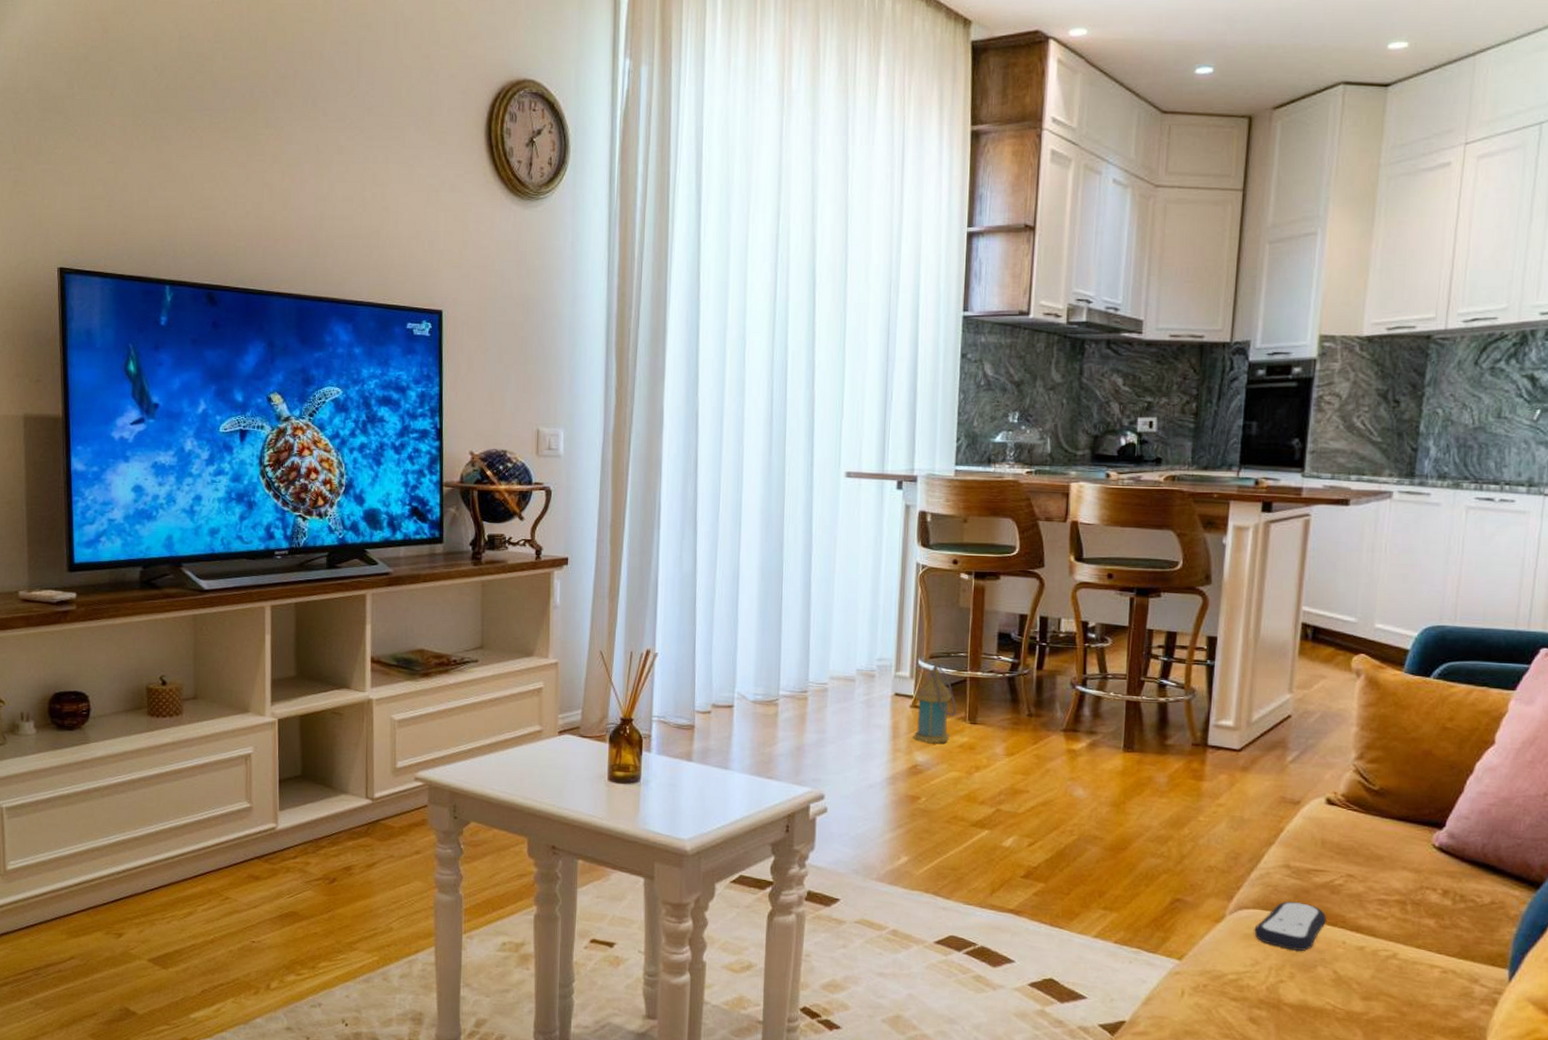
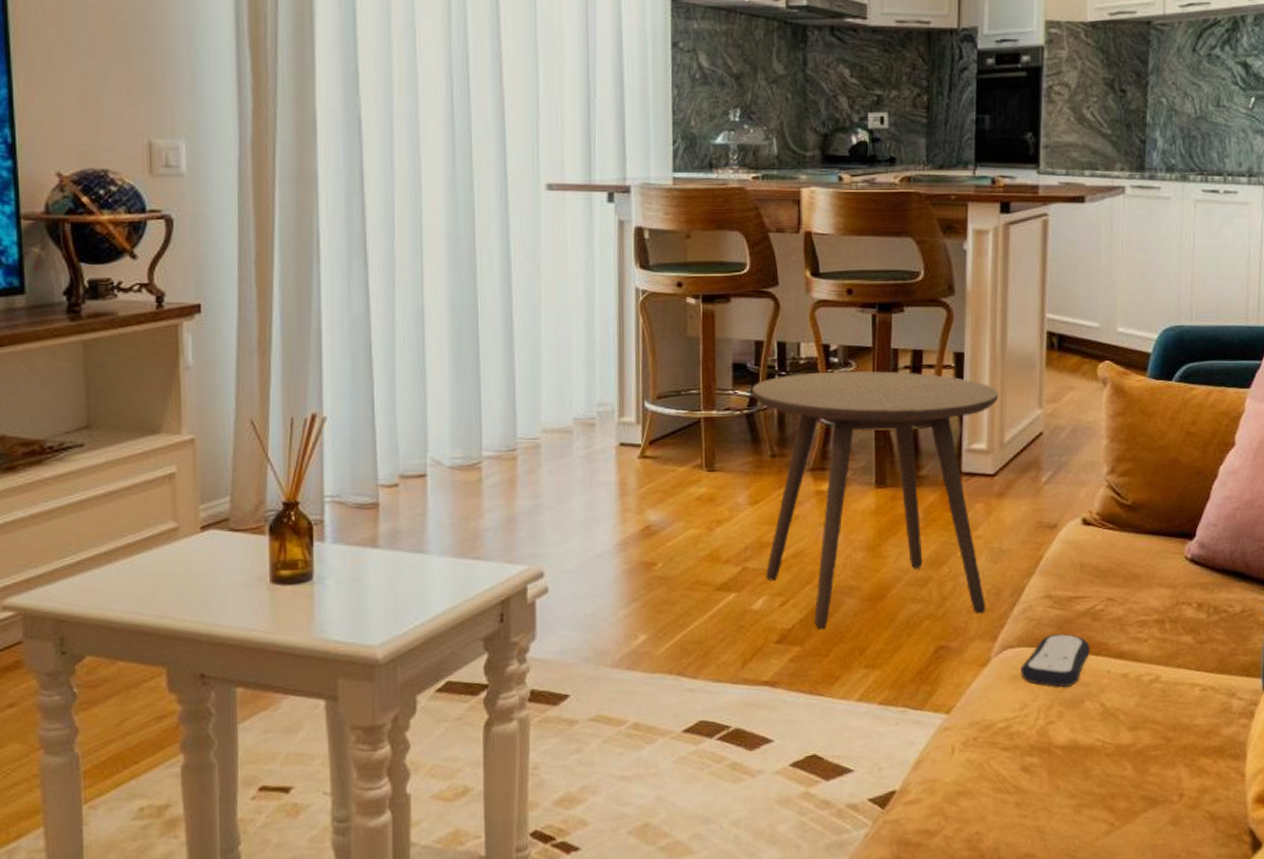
lantern: present [913,658,956,743] -> none [643,399,691,498]
side table: none [1014,645,1249,875] -> present [752,371,999,629]

